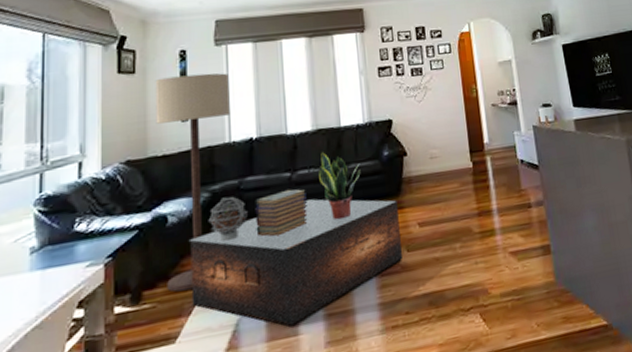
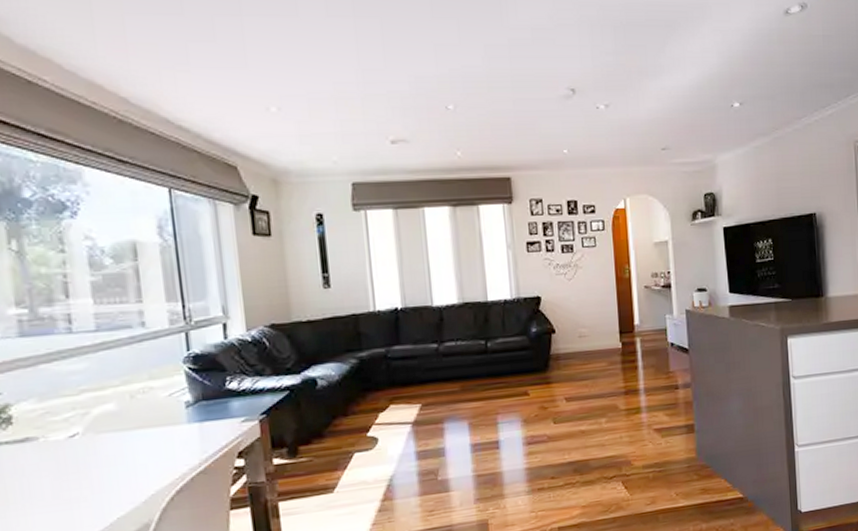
floor lamp: present [155,73,230,293] -> none [293,239,373,449]
coffee table: present [190,199,402,326] -> none [341,370,549,484]
decorative sphere: present [208,196,249,243] -> none [357,363,397,406]
book stack: present [255,189,308,237] -> none [402,359,456,404]
potted plant: present [318,152,361,221] -> none [466,326,508,392]

